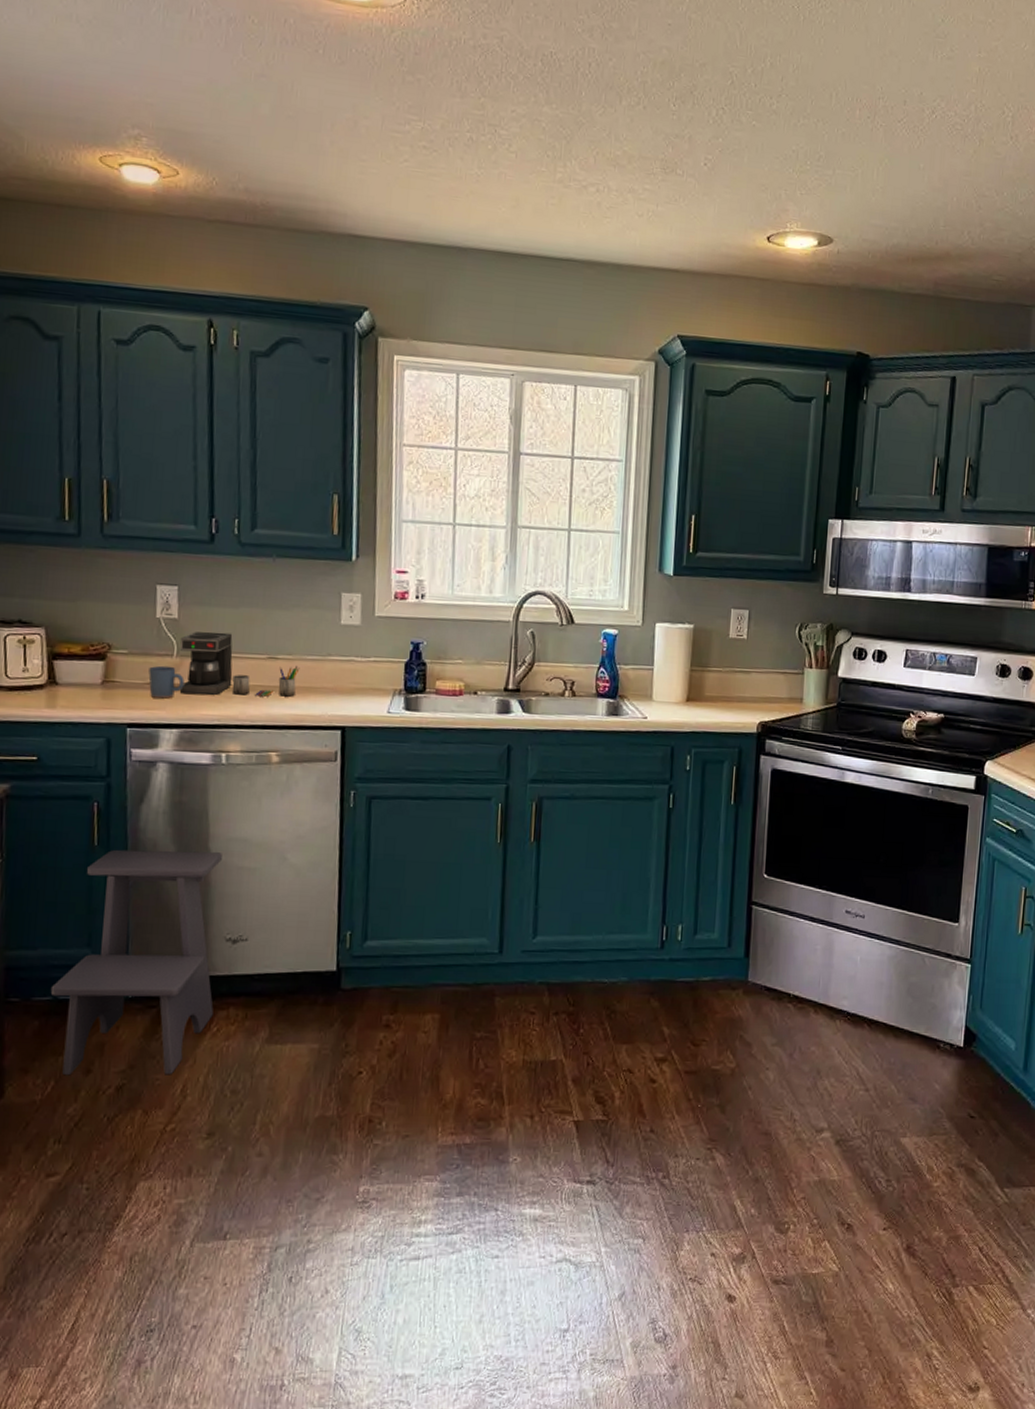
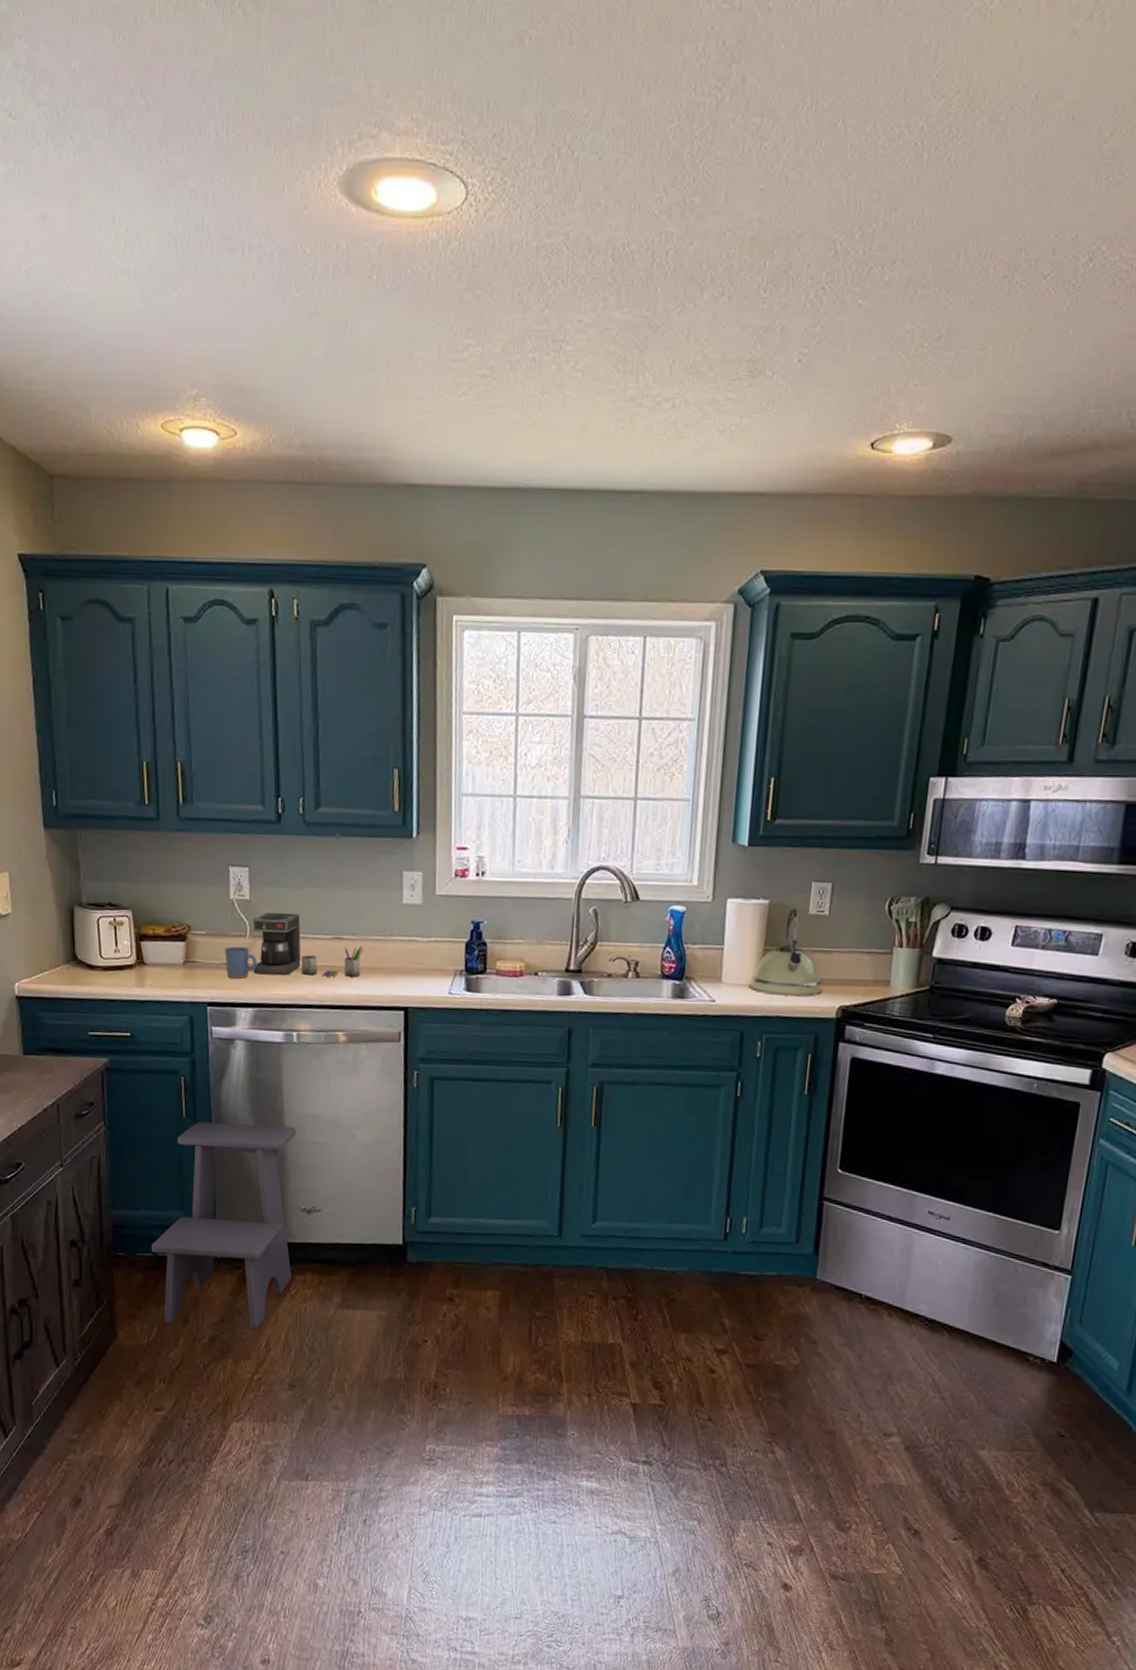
kettle: none [678,632,745,714] -> present [749,907,823,997]

